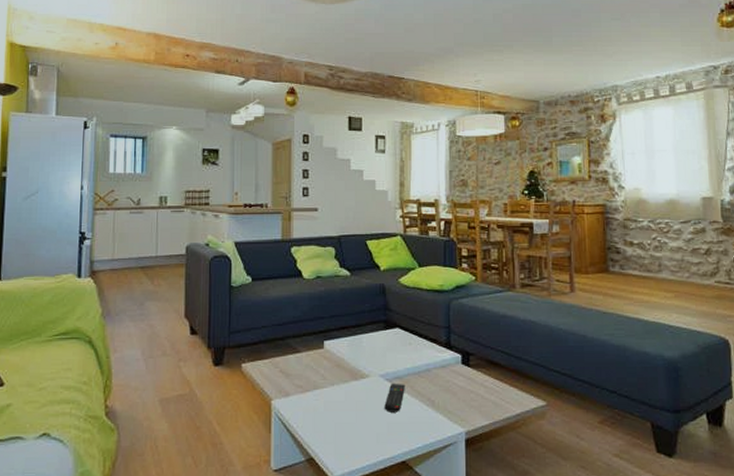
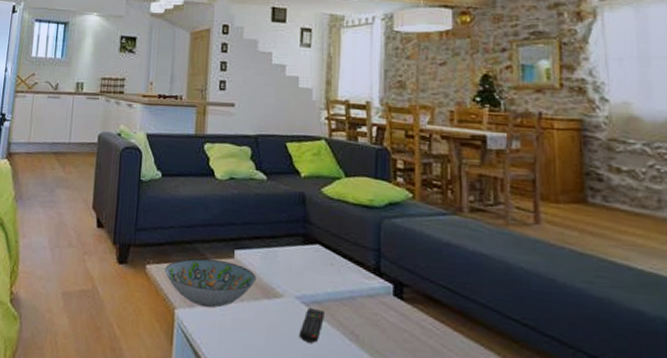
decorative bowl: none [260,352,345,395] -> present [165,258,256,308]

